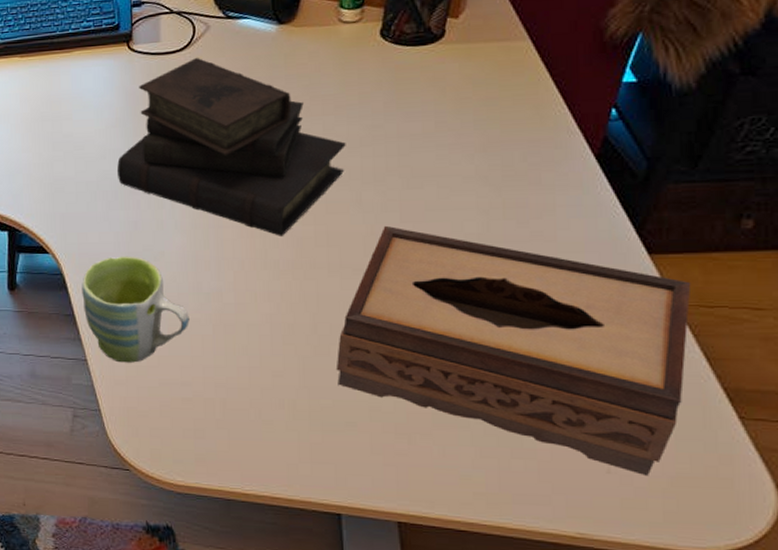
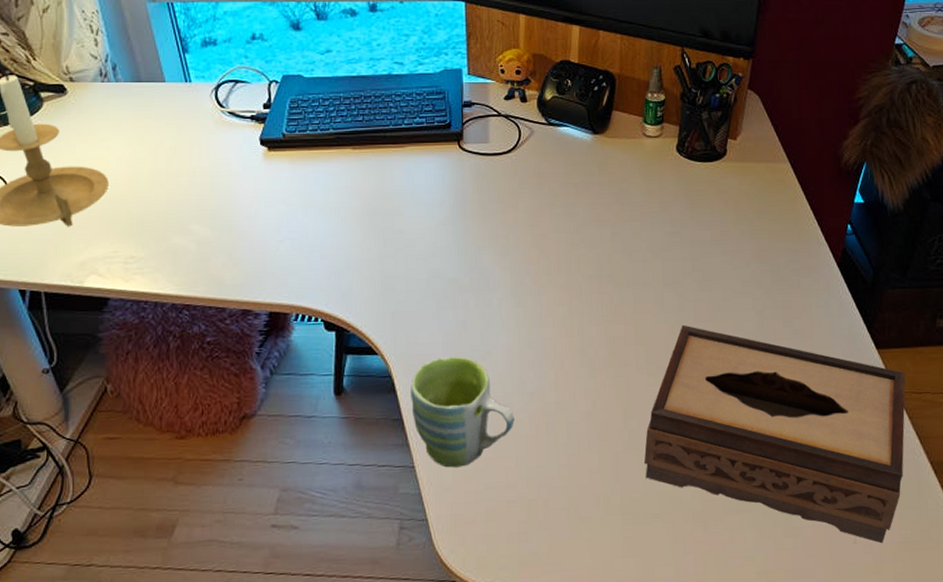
diary: present [117,57,346,236] -> none [447,160,650,335]

